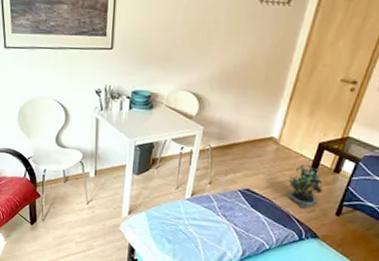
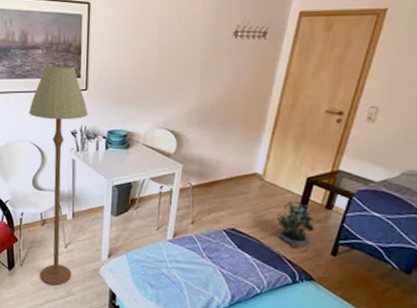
floor lamp: none [53,21,113,240] -> present [29,65,88,286]

